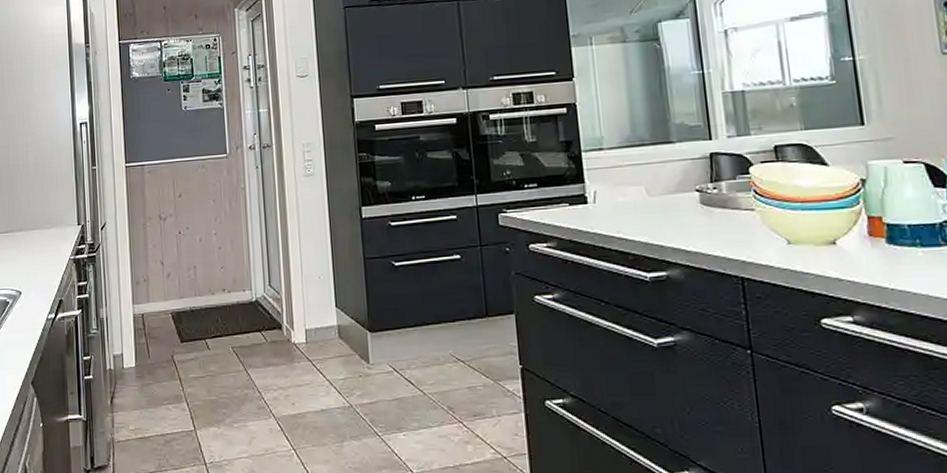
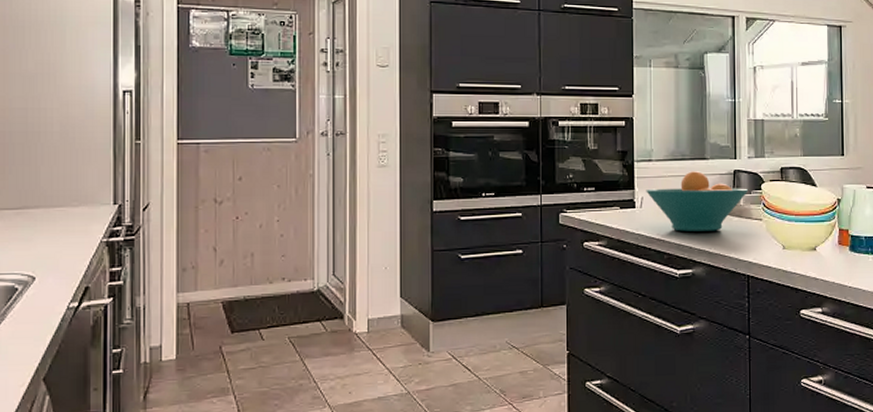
fruit bowl: none [599,157,733,228] -> present [646,171,749,232]

